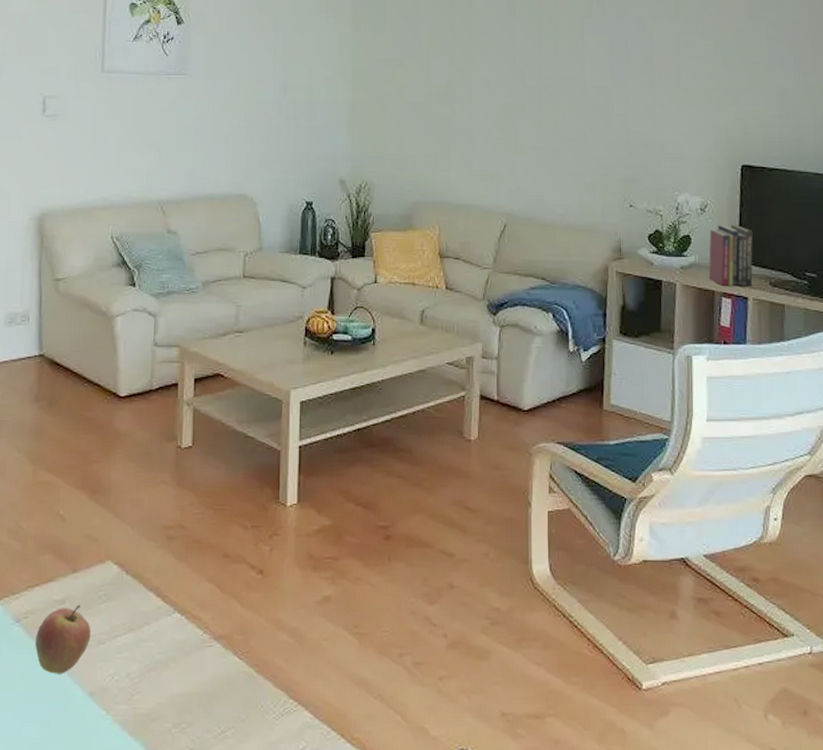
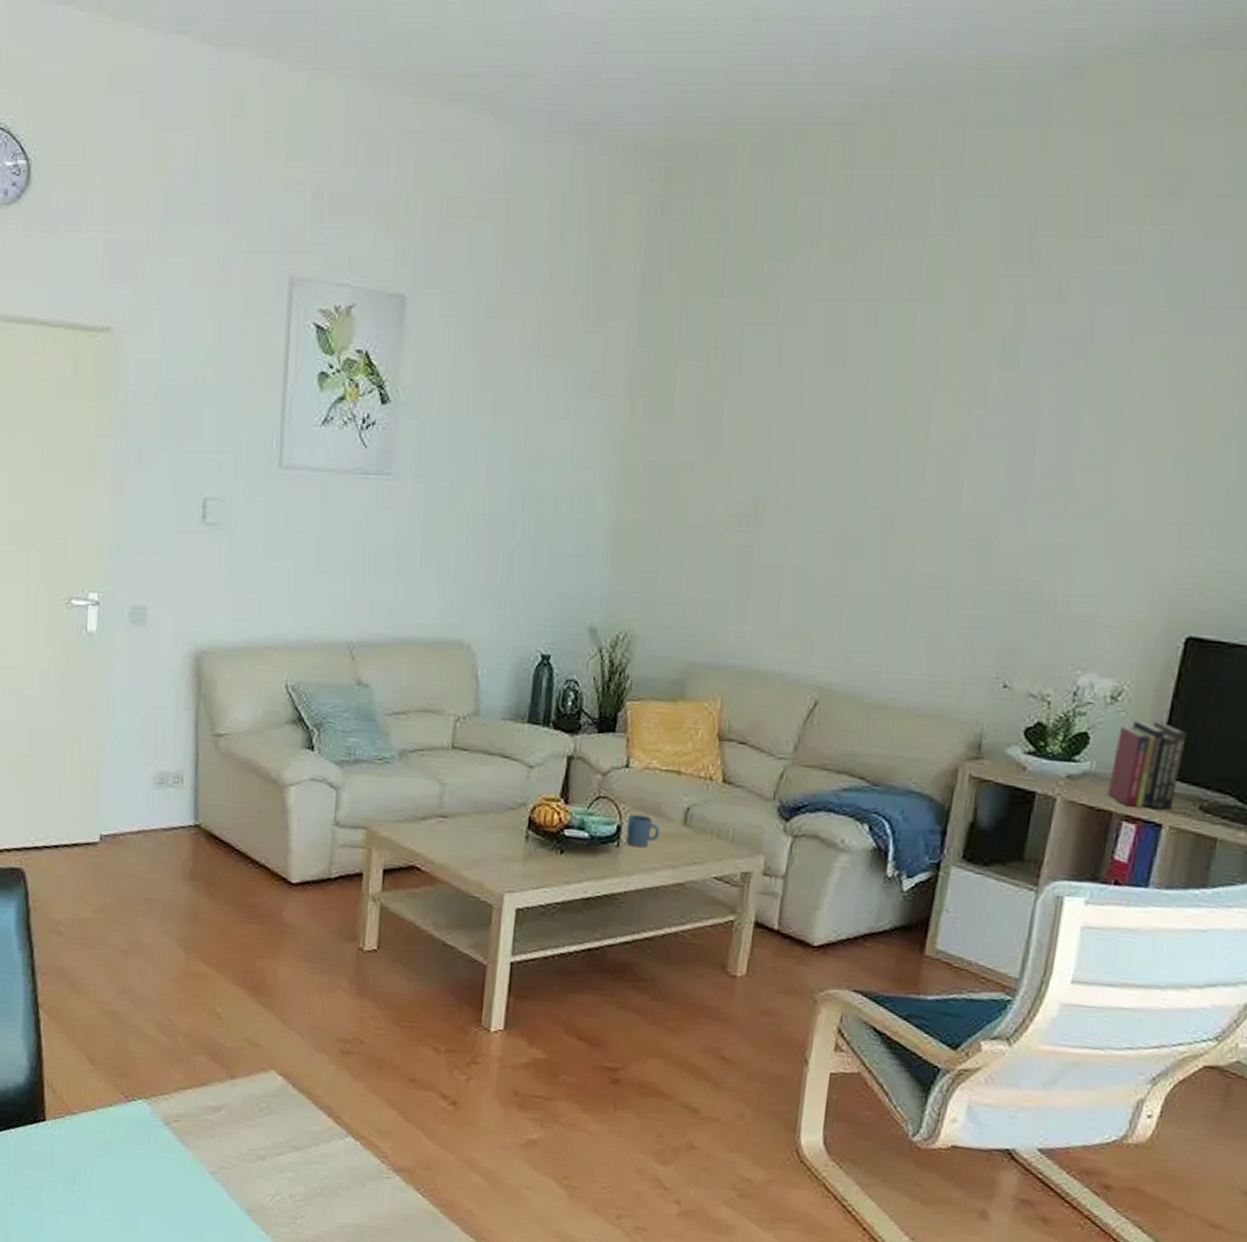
fruit: present [34,604,91,674] -> none [186,1114,250,1186]
mug: none [380,318,404,344] -> present [626,814,660,848]

